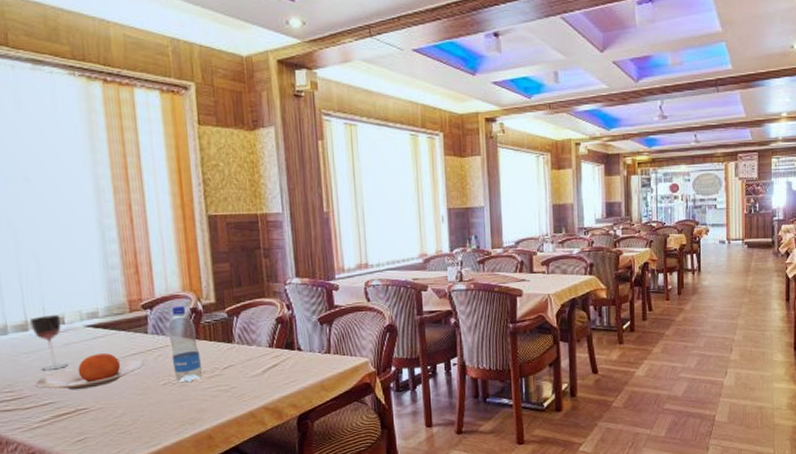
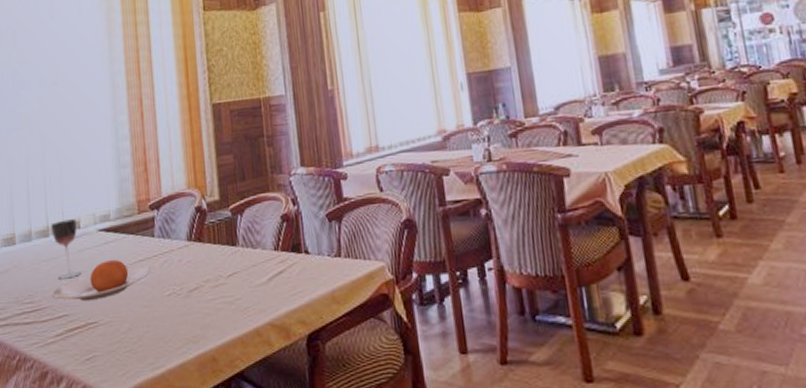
bottle: present [167,305,203,383] -> none [173,204,207,294]

